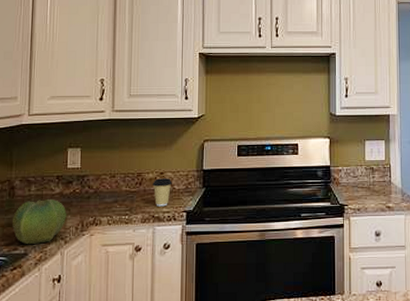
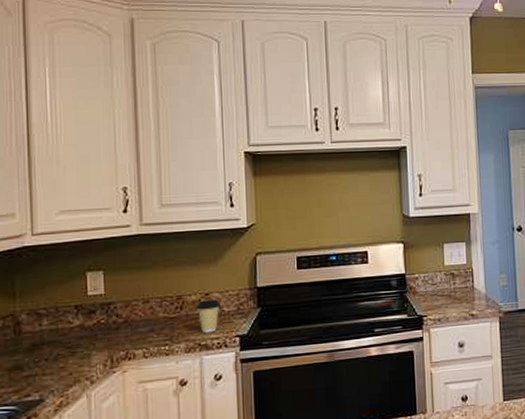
cabbage: present [12,198,67,245] -> none [21,333,91,389]

